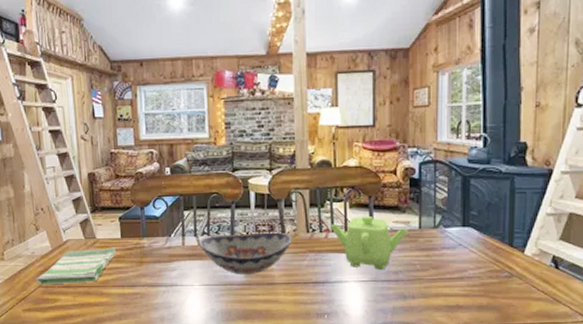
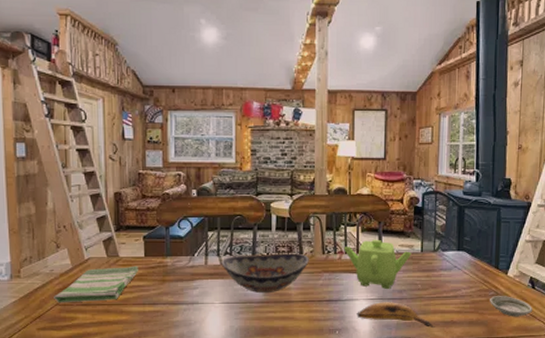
banana: none [347,284,438,312] -> present [357,302,435,328]
saucer: none [503,277,556,301] -> present [490,296,532,317]

